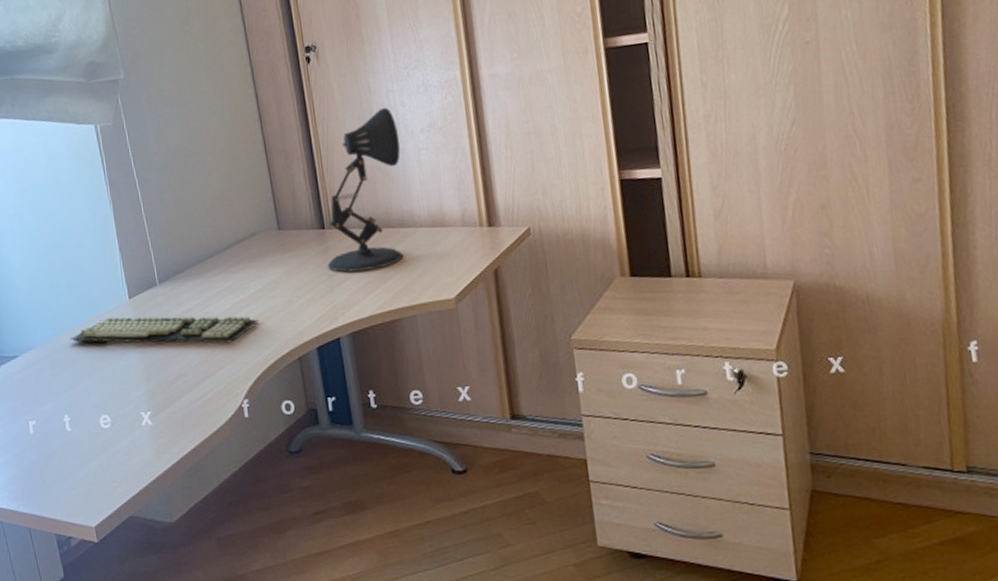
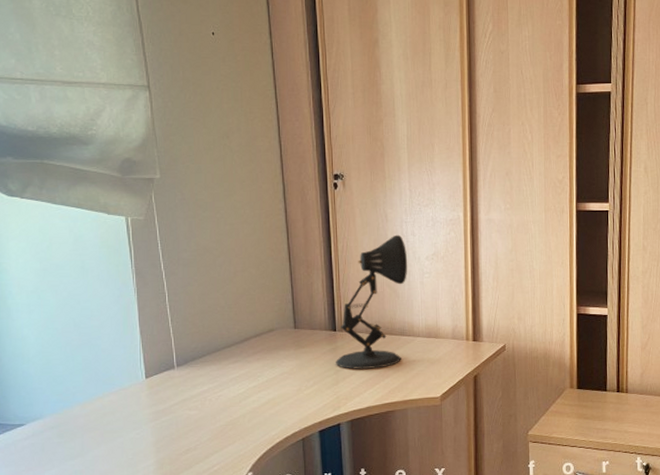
keyboard: present [69,316,261,344] -> none [81,393,270,423]

